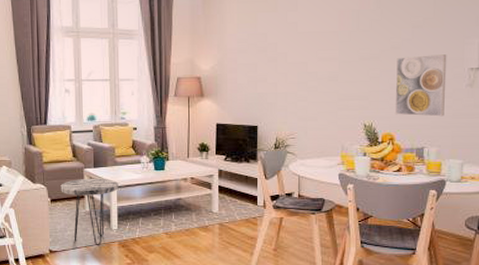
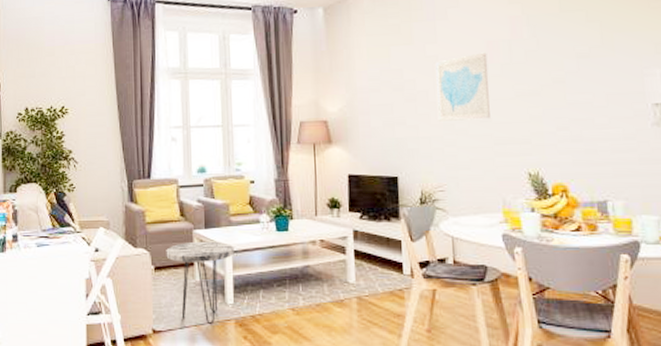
wall art: none [294,20,339,80] -> present [435,52,490,121]
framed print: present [395,54,447,117] -> none [561,88,628,163]

